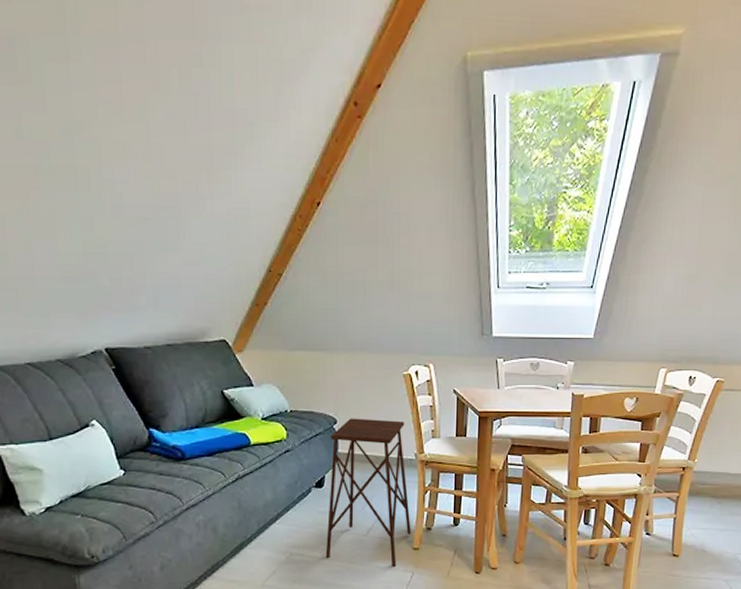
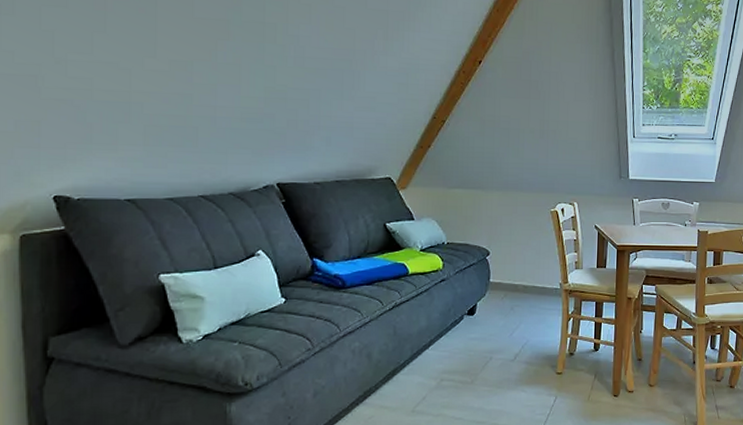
side table: present [325,418,411,568] -> none [474,250,555,392]

